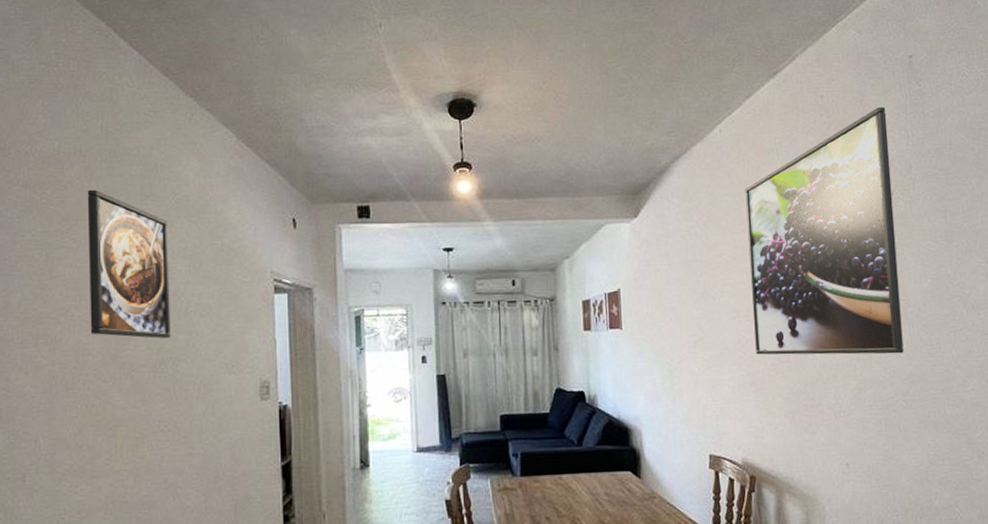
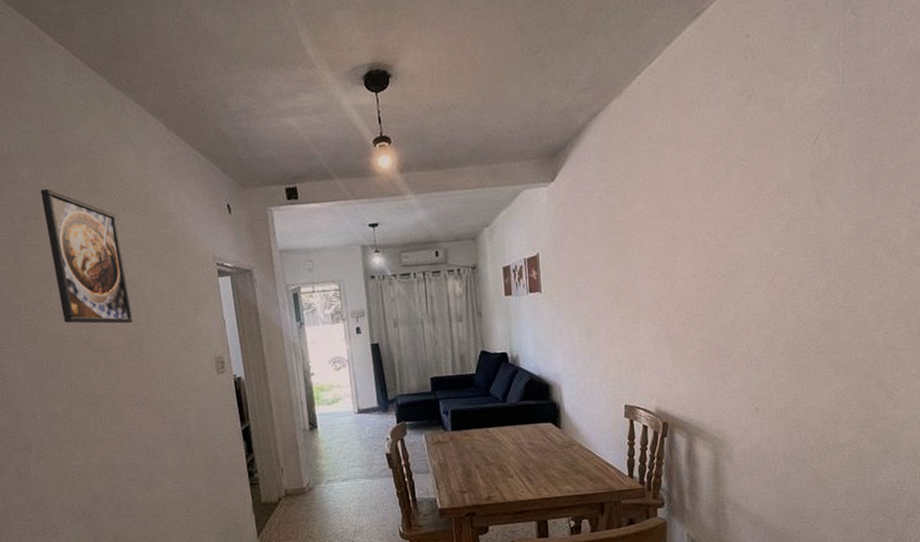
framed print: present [745,107,904,355] -> none [663,42,819,310]

